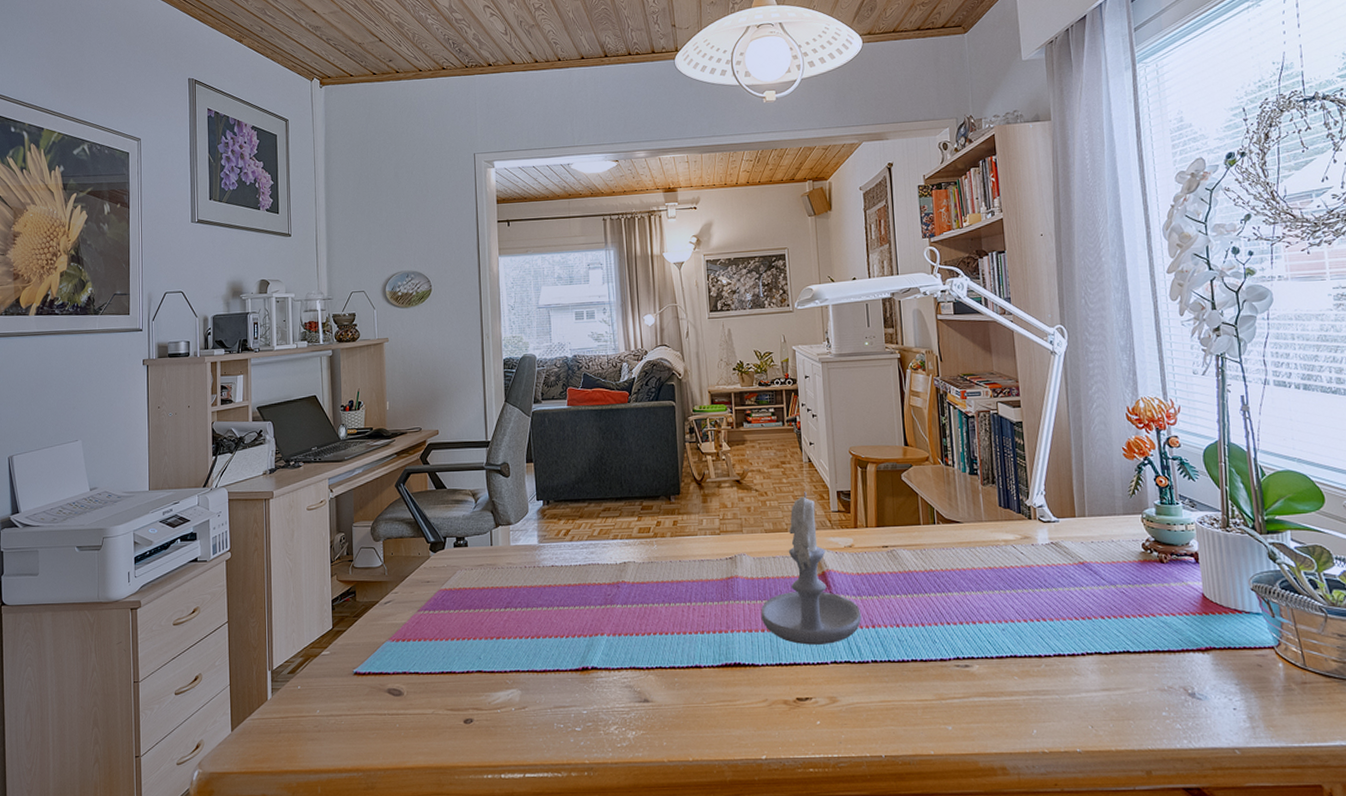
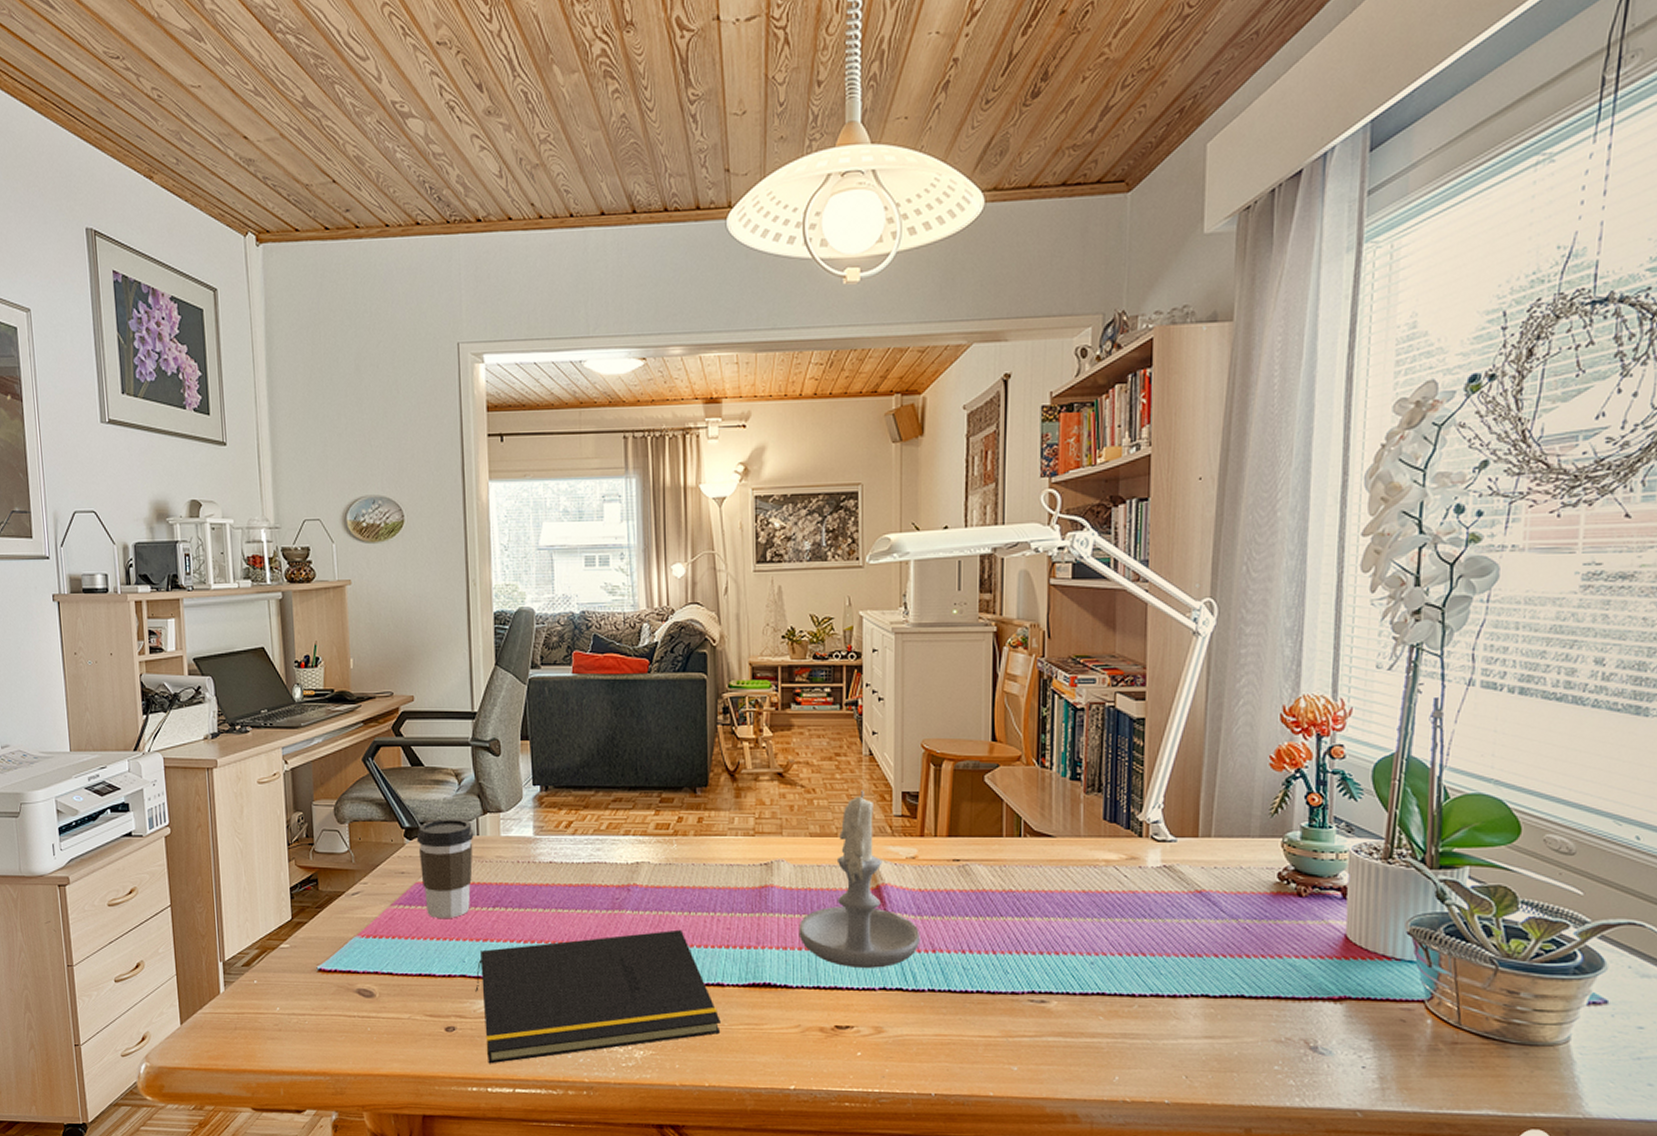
coffee cup: none [440,532,488,621] -> present [416,818,474,919]
notepad: none [490,619,701,752] -> present [475,929,721,1064]

